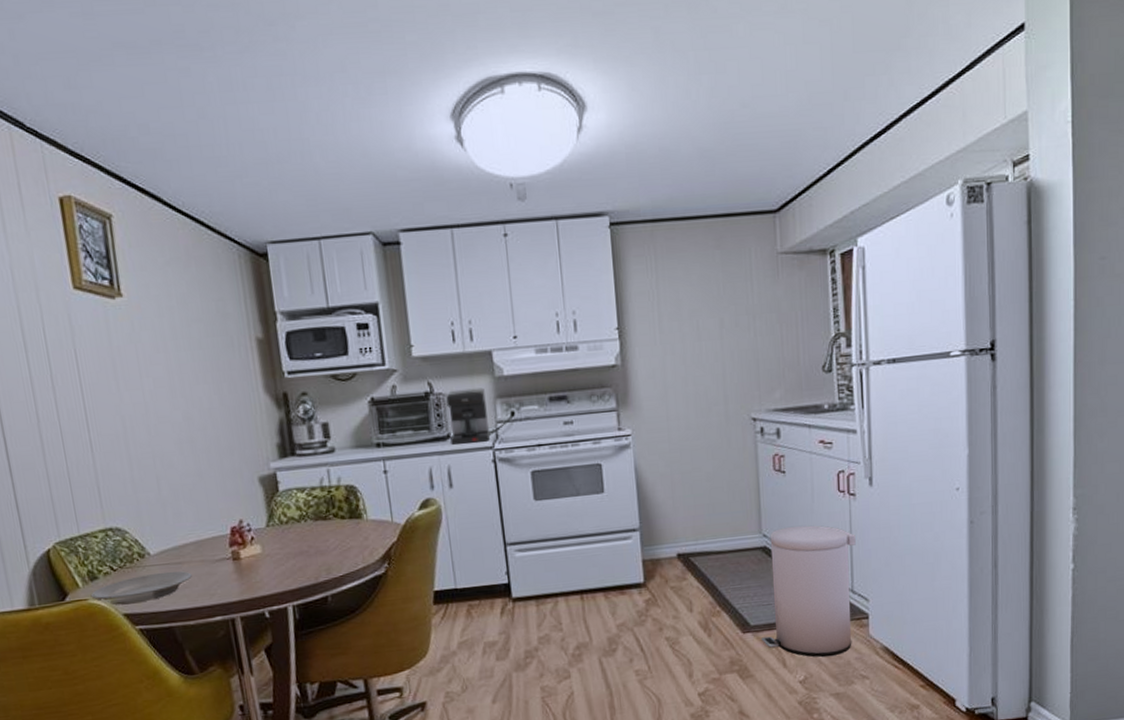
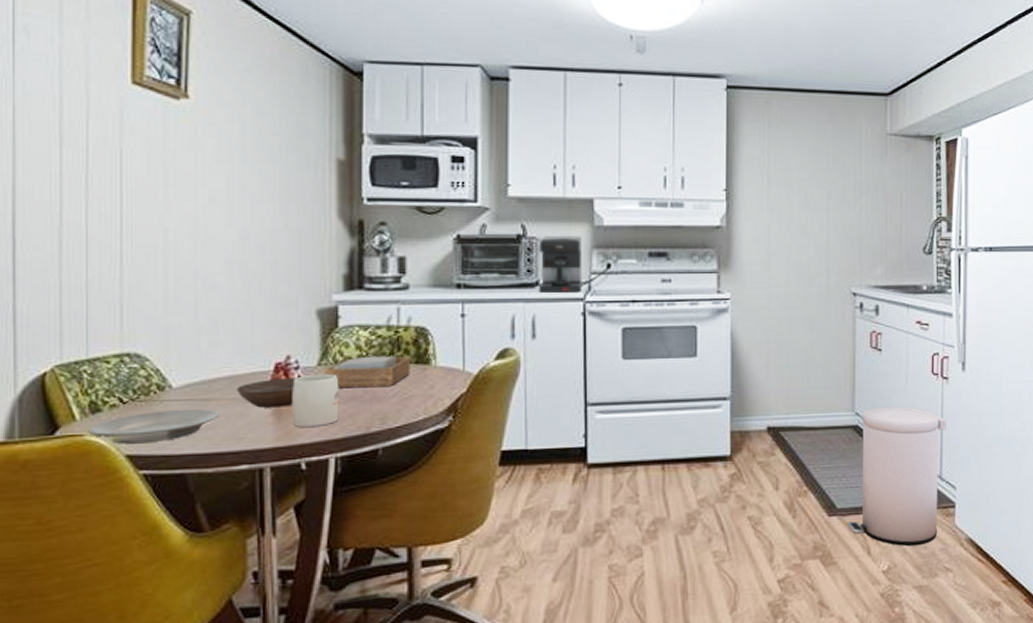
bowl: none [202,539,251,567] -> present [237,377,296,408]
mug: none [247,533,291,582] -> present [292,373,340,428]
napkin holder: none [273,513,346,546] -> present [324,355,410,389]

